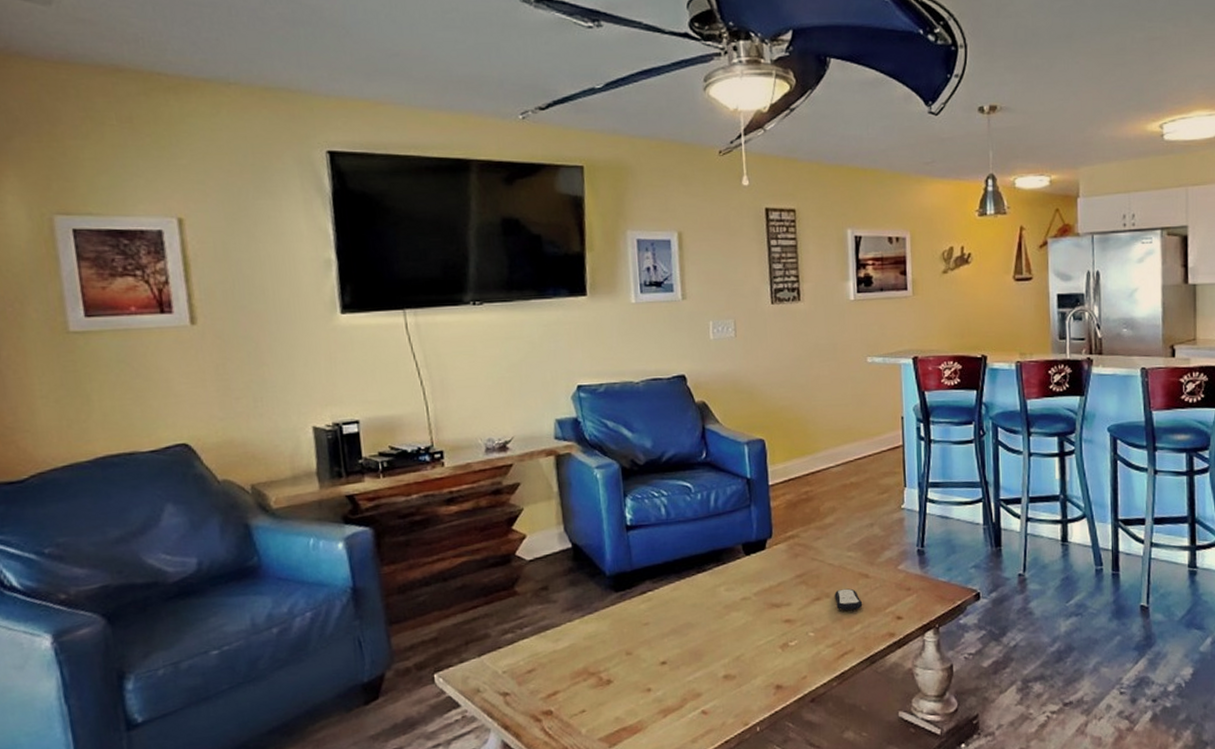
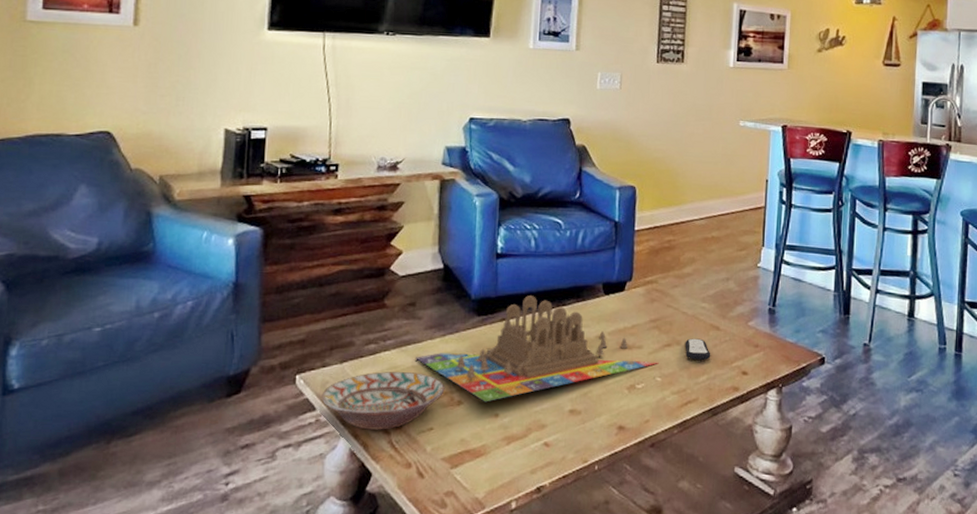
decorative bowl: none [464,657,592,720] -> present [321,372,445,430]
board game: none [557,565,810,678] -> present [416,295,659,402]

